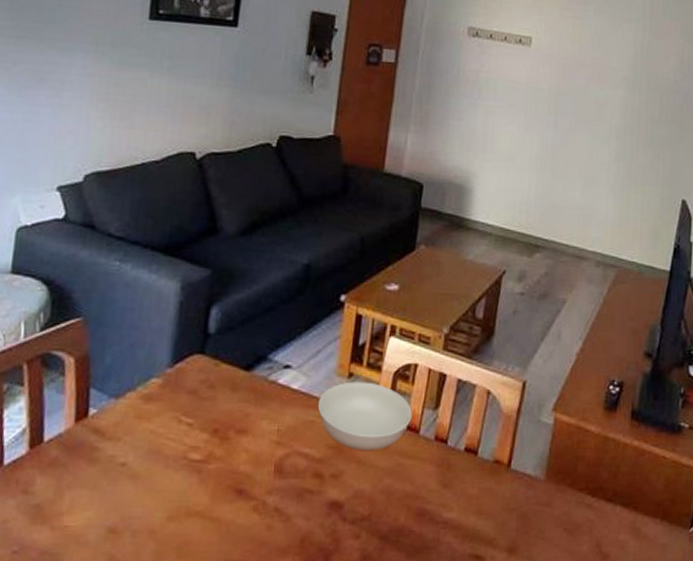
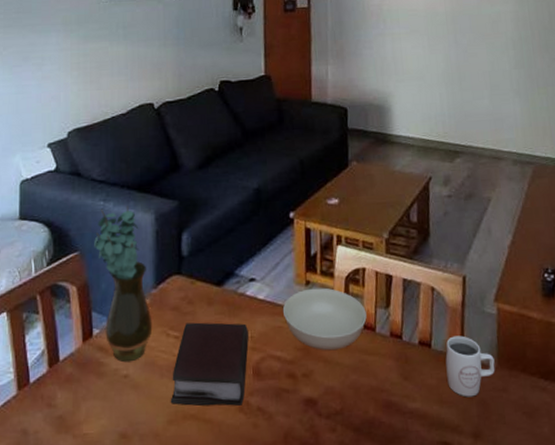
vase: none [102,269,164,449] -> present [94,206,153,363]
bible: none [173,409,276,505] -> present [170,322,249,406]
mug: none [489,444,543,510] -> present [445,335,495,397]

